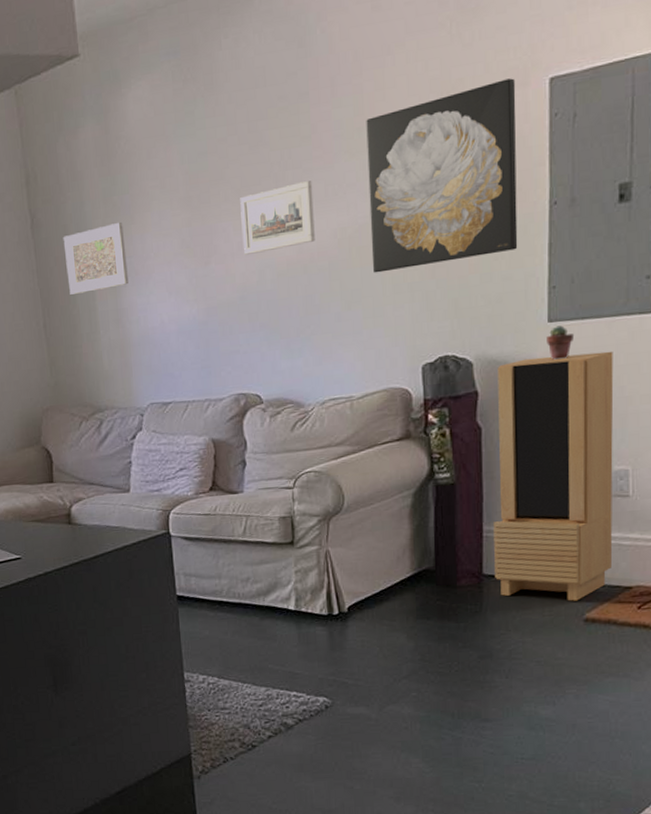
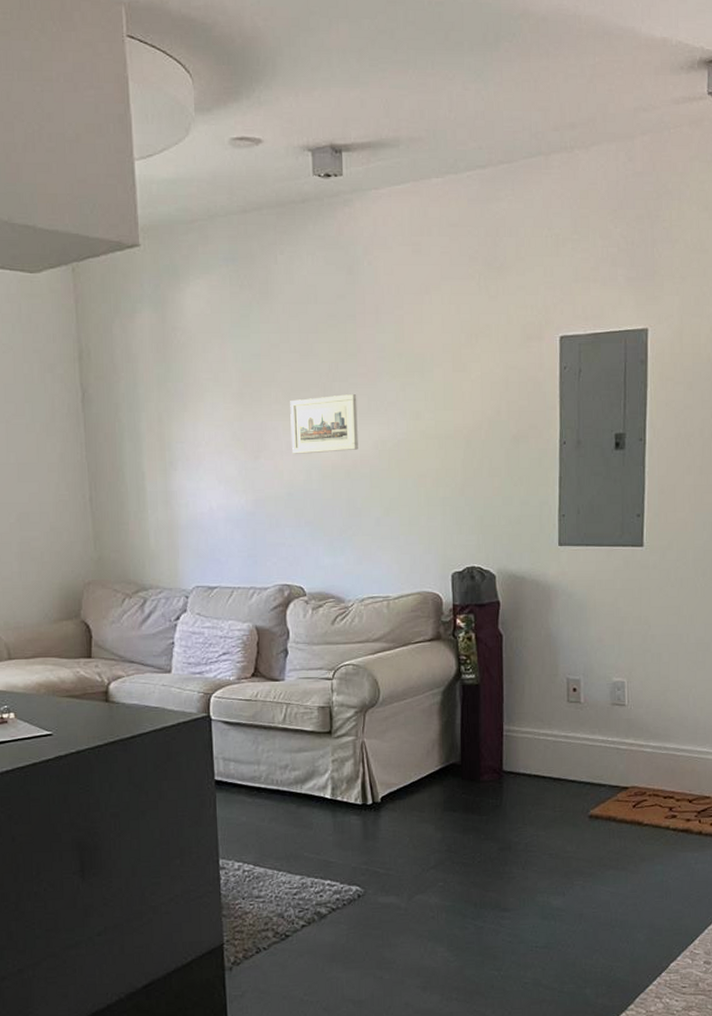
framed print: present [63,222,128,295] -> none [114,409,179,472]
wall art: present [366,78,518,273] -> none [406,331,534,485]
storage cabinet: present [493,351,614,601] -> none [512,576,612,799]
potted succulent: present [547,325,575,360] -> none [557,550,580,579]

